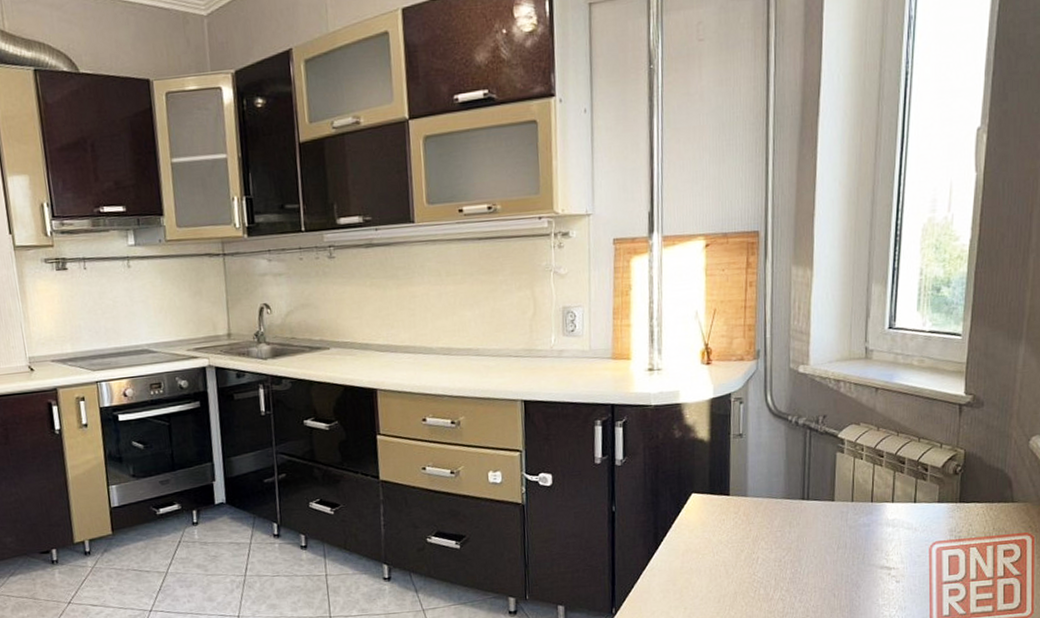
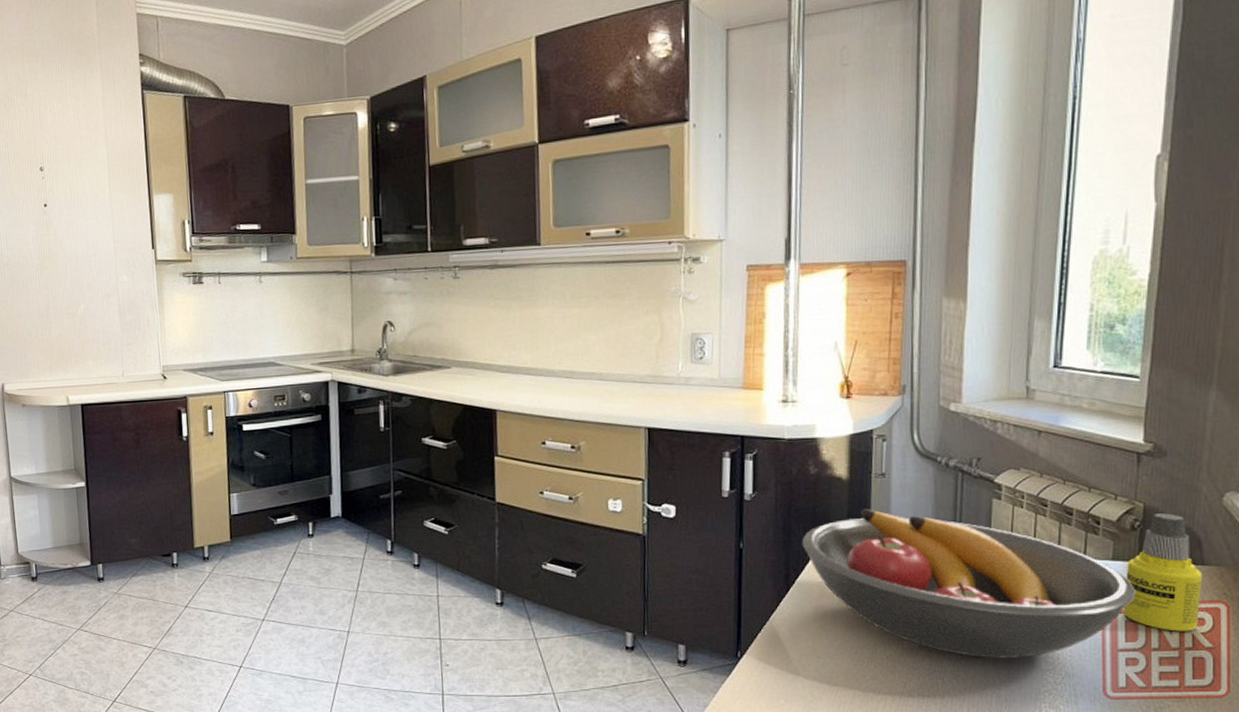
fruit bowl: none [668,468,957,598] -> present [802,509,1135,659]
bottle: none [947,458,1013,563] -> present [1123,513,1203,632]

